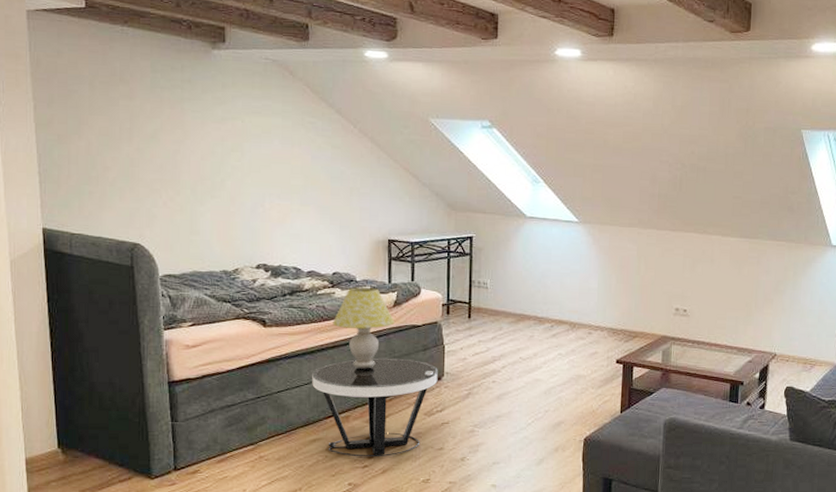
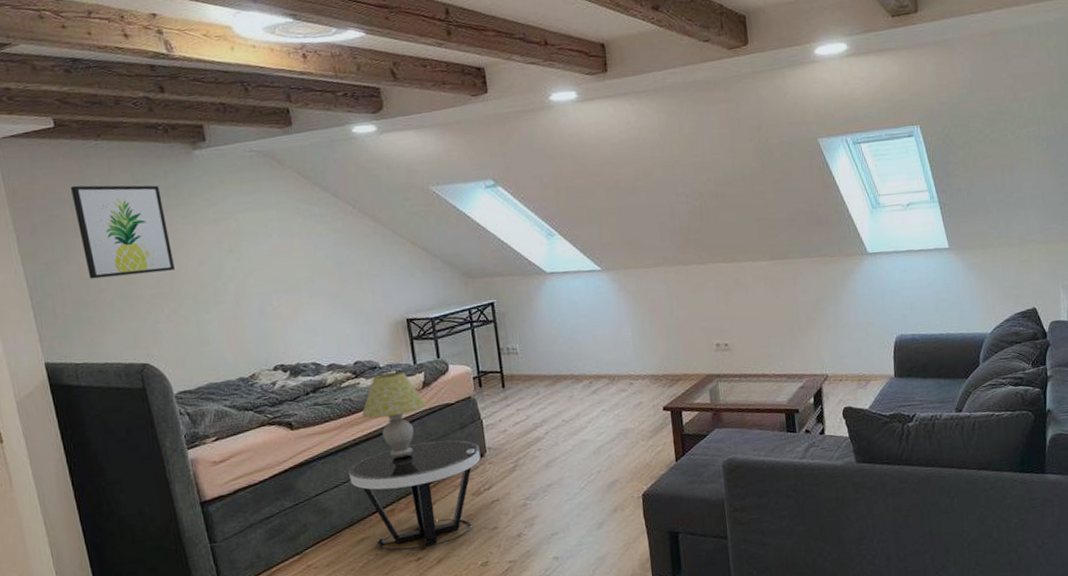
wall art: none [91,65,178,160] -> present [70,185,175,279]

